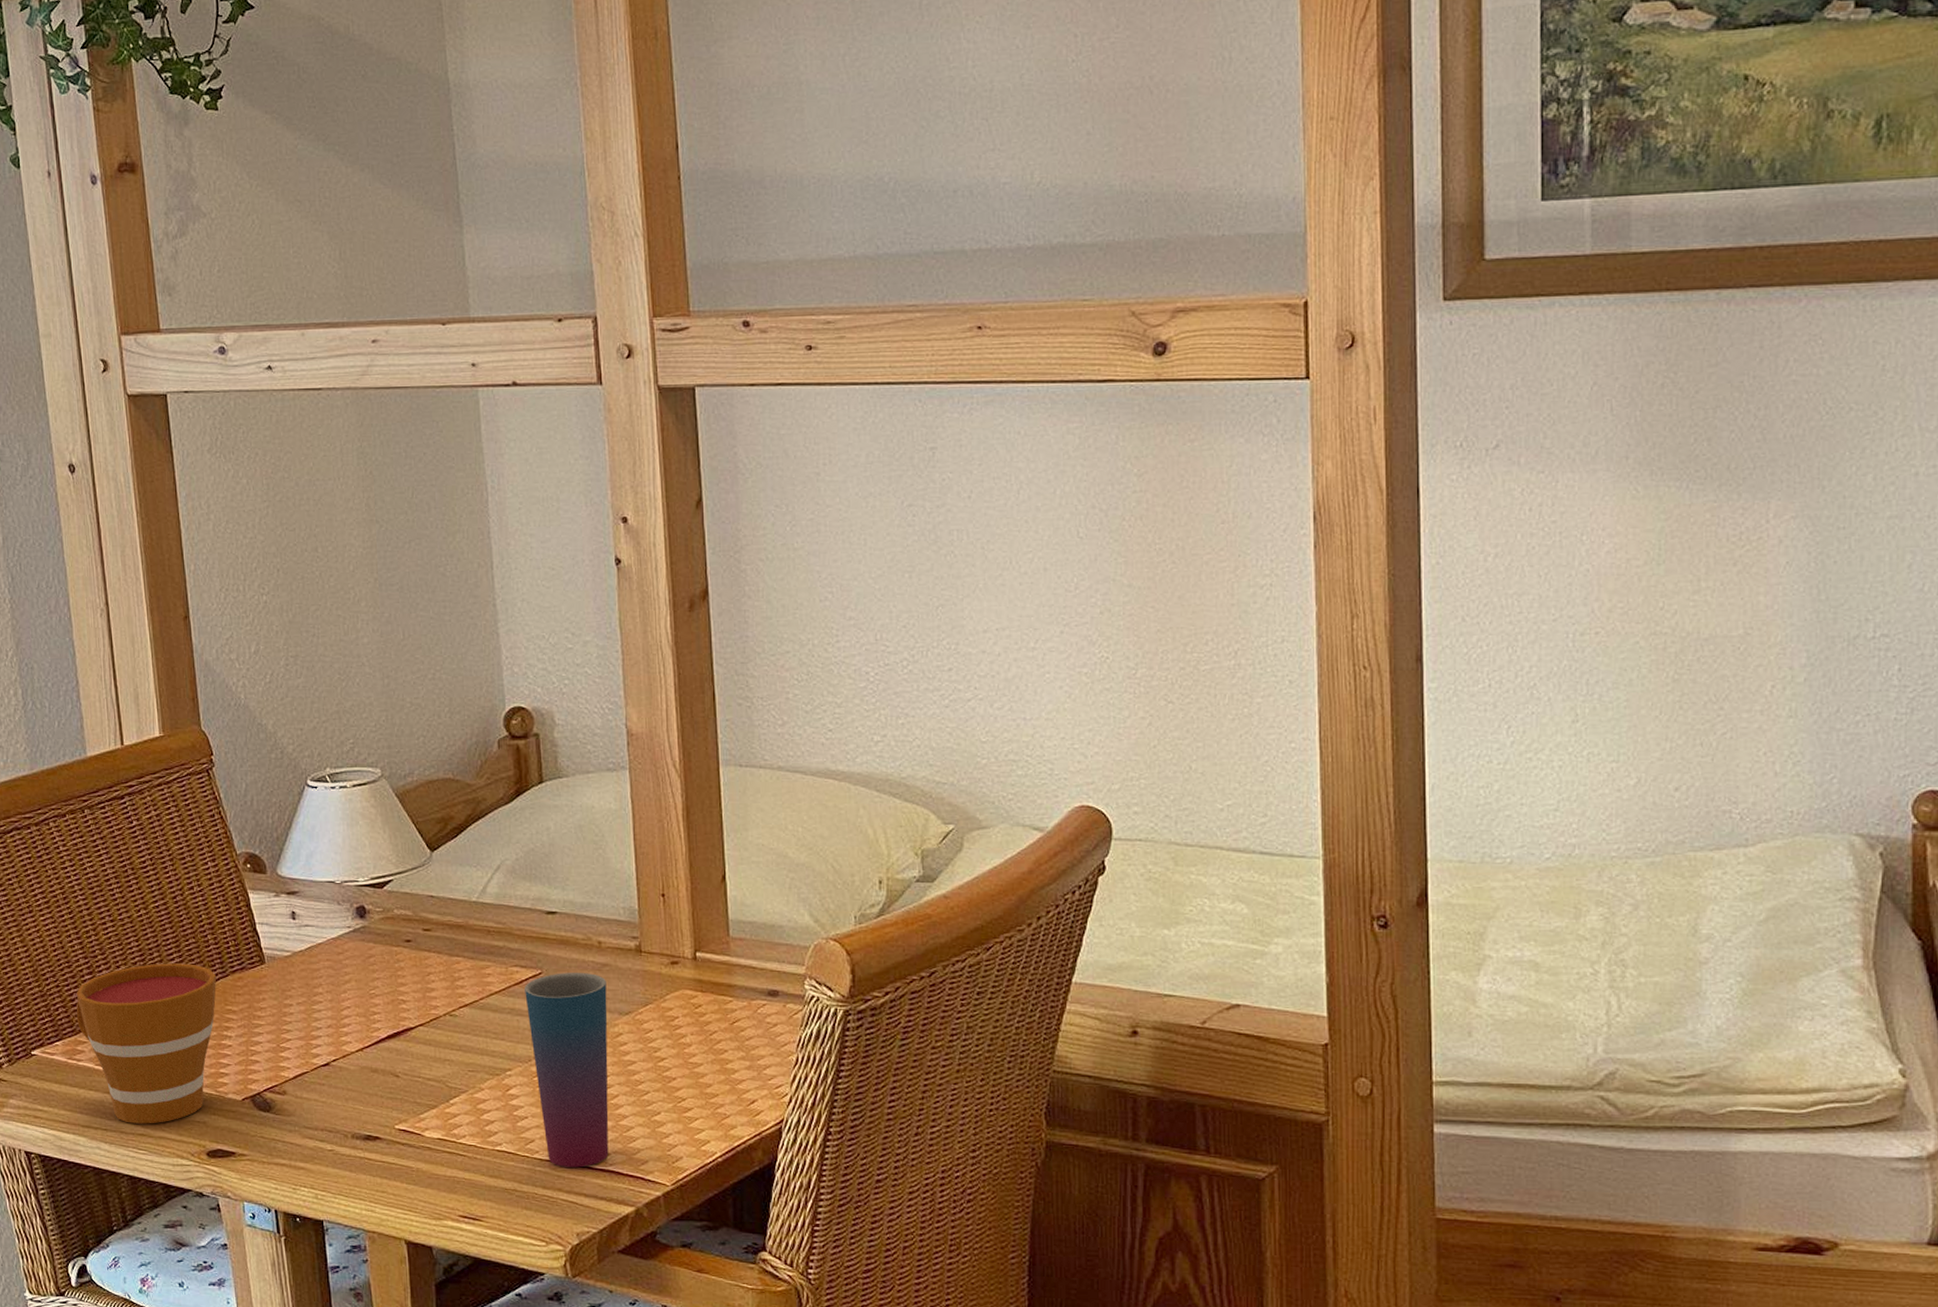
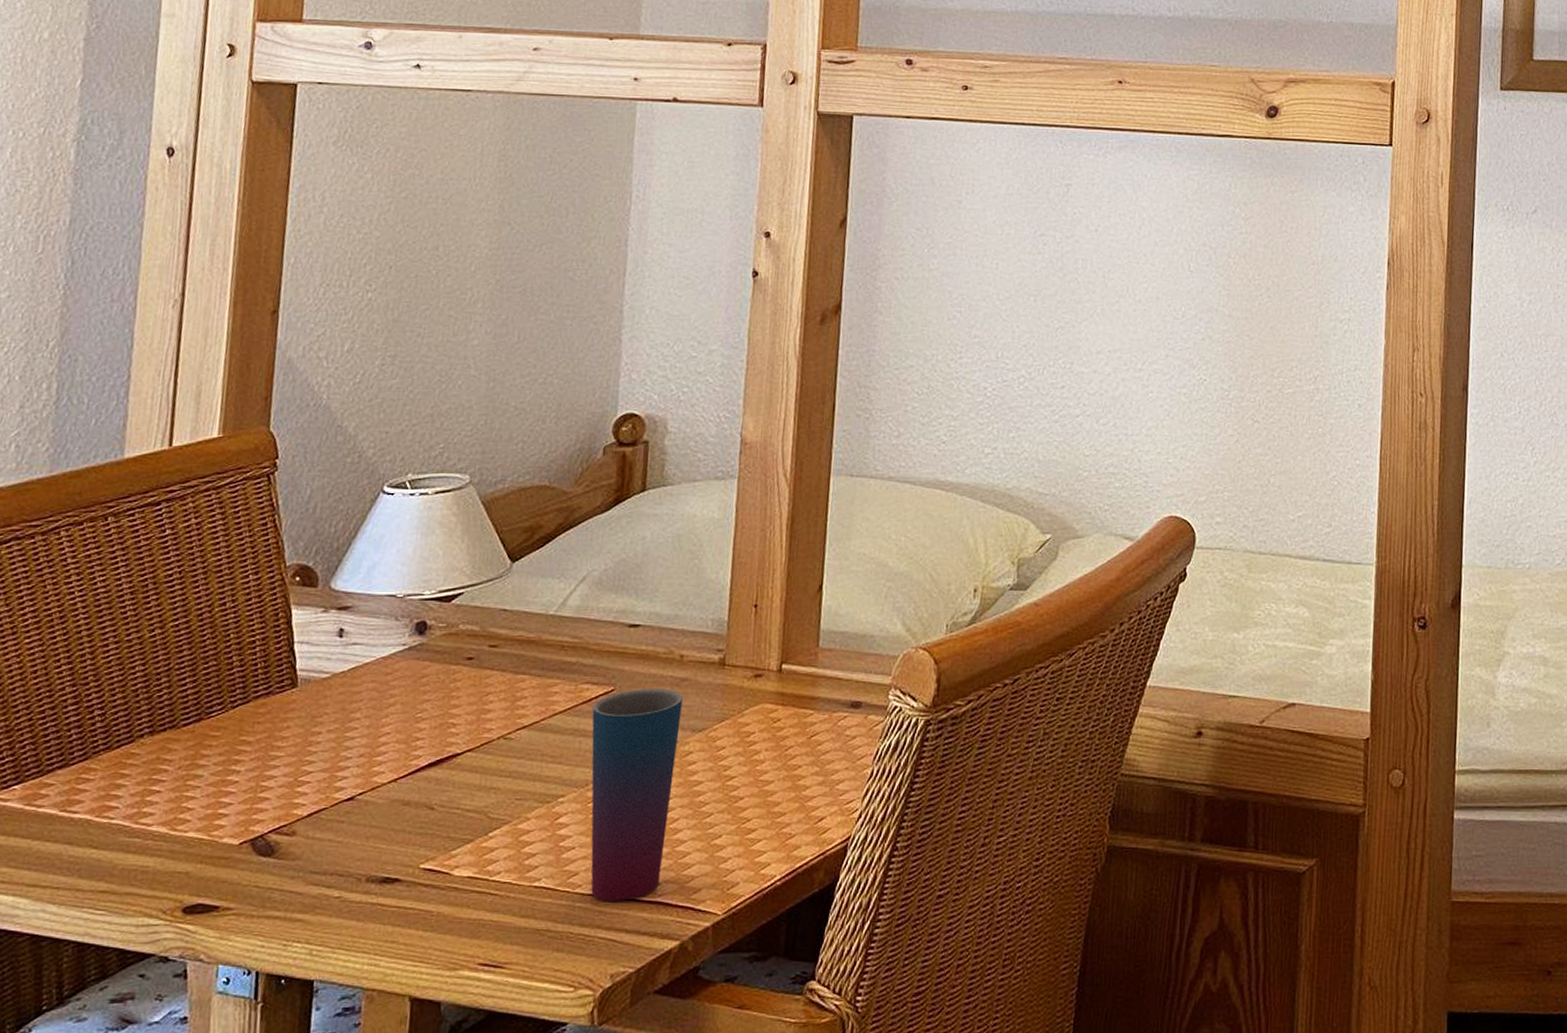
cup: present [76,963,217,1124] -> none [46,689,236,879]

